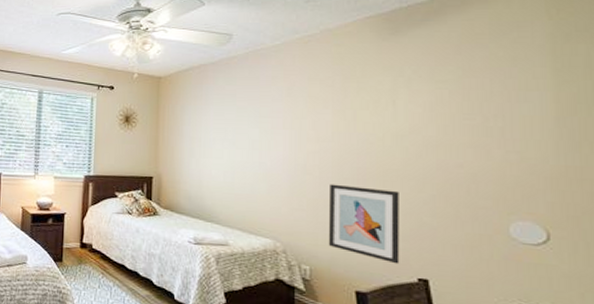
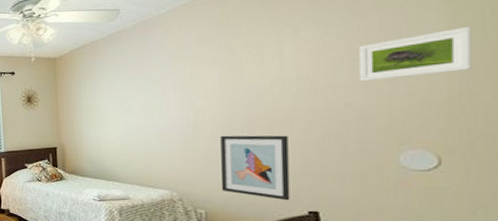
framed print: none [470,99,577,144] -> present [358,27,472,82]

